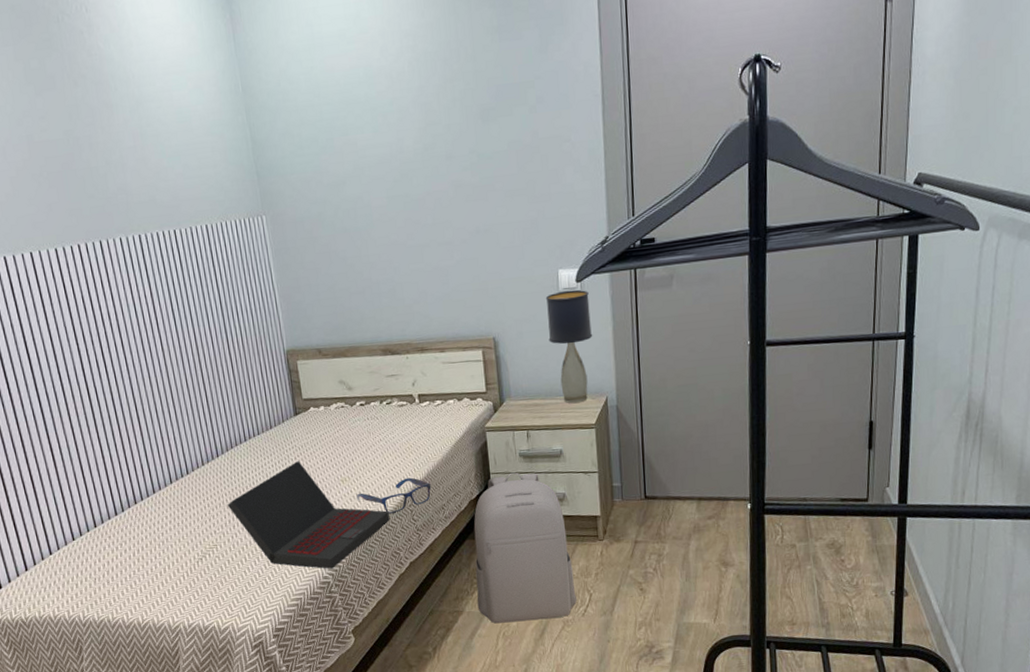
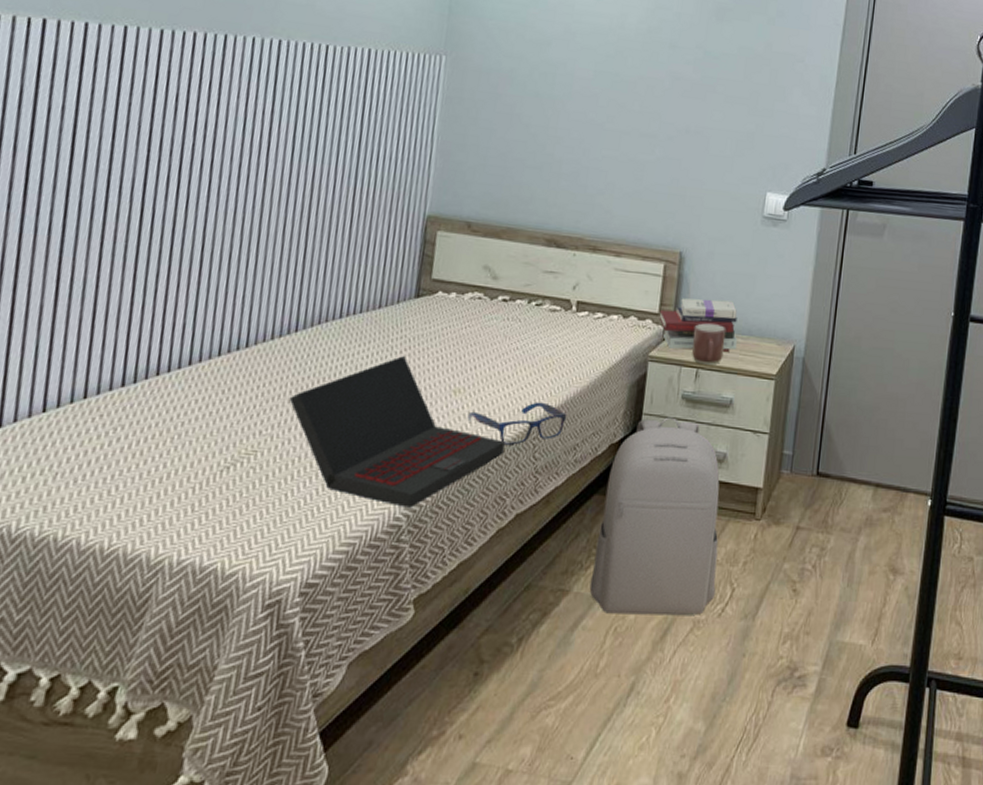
books: none [486,370,558,418] -> present [658,298,738,353]
mug: none [517,391,547,426] -> present [692,323,727,365]
table lamp: present [545,290,593,404] -> none [742,216,795,347]

